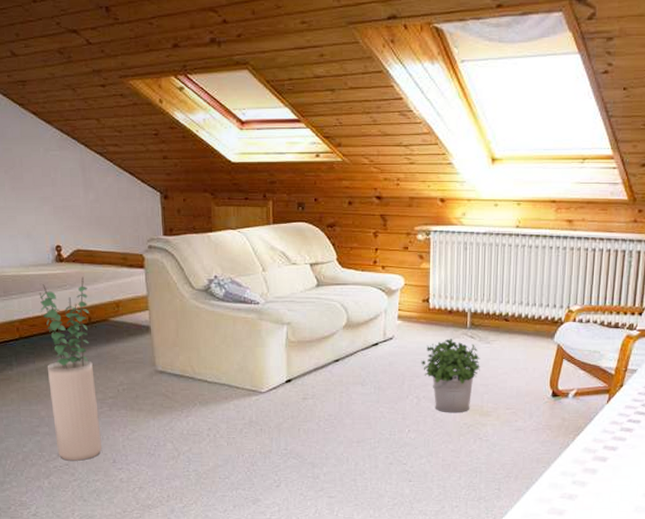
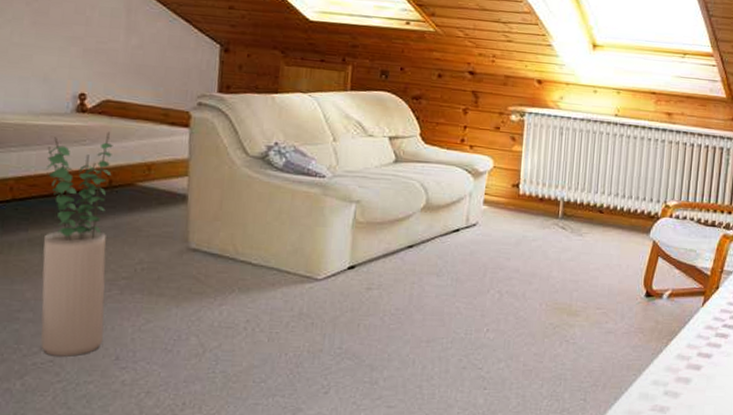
potted plant: present [421,339,480,413] -> none [506,228,571,312]

